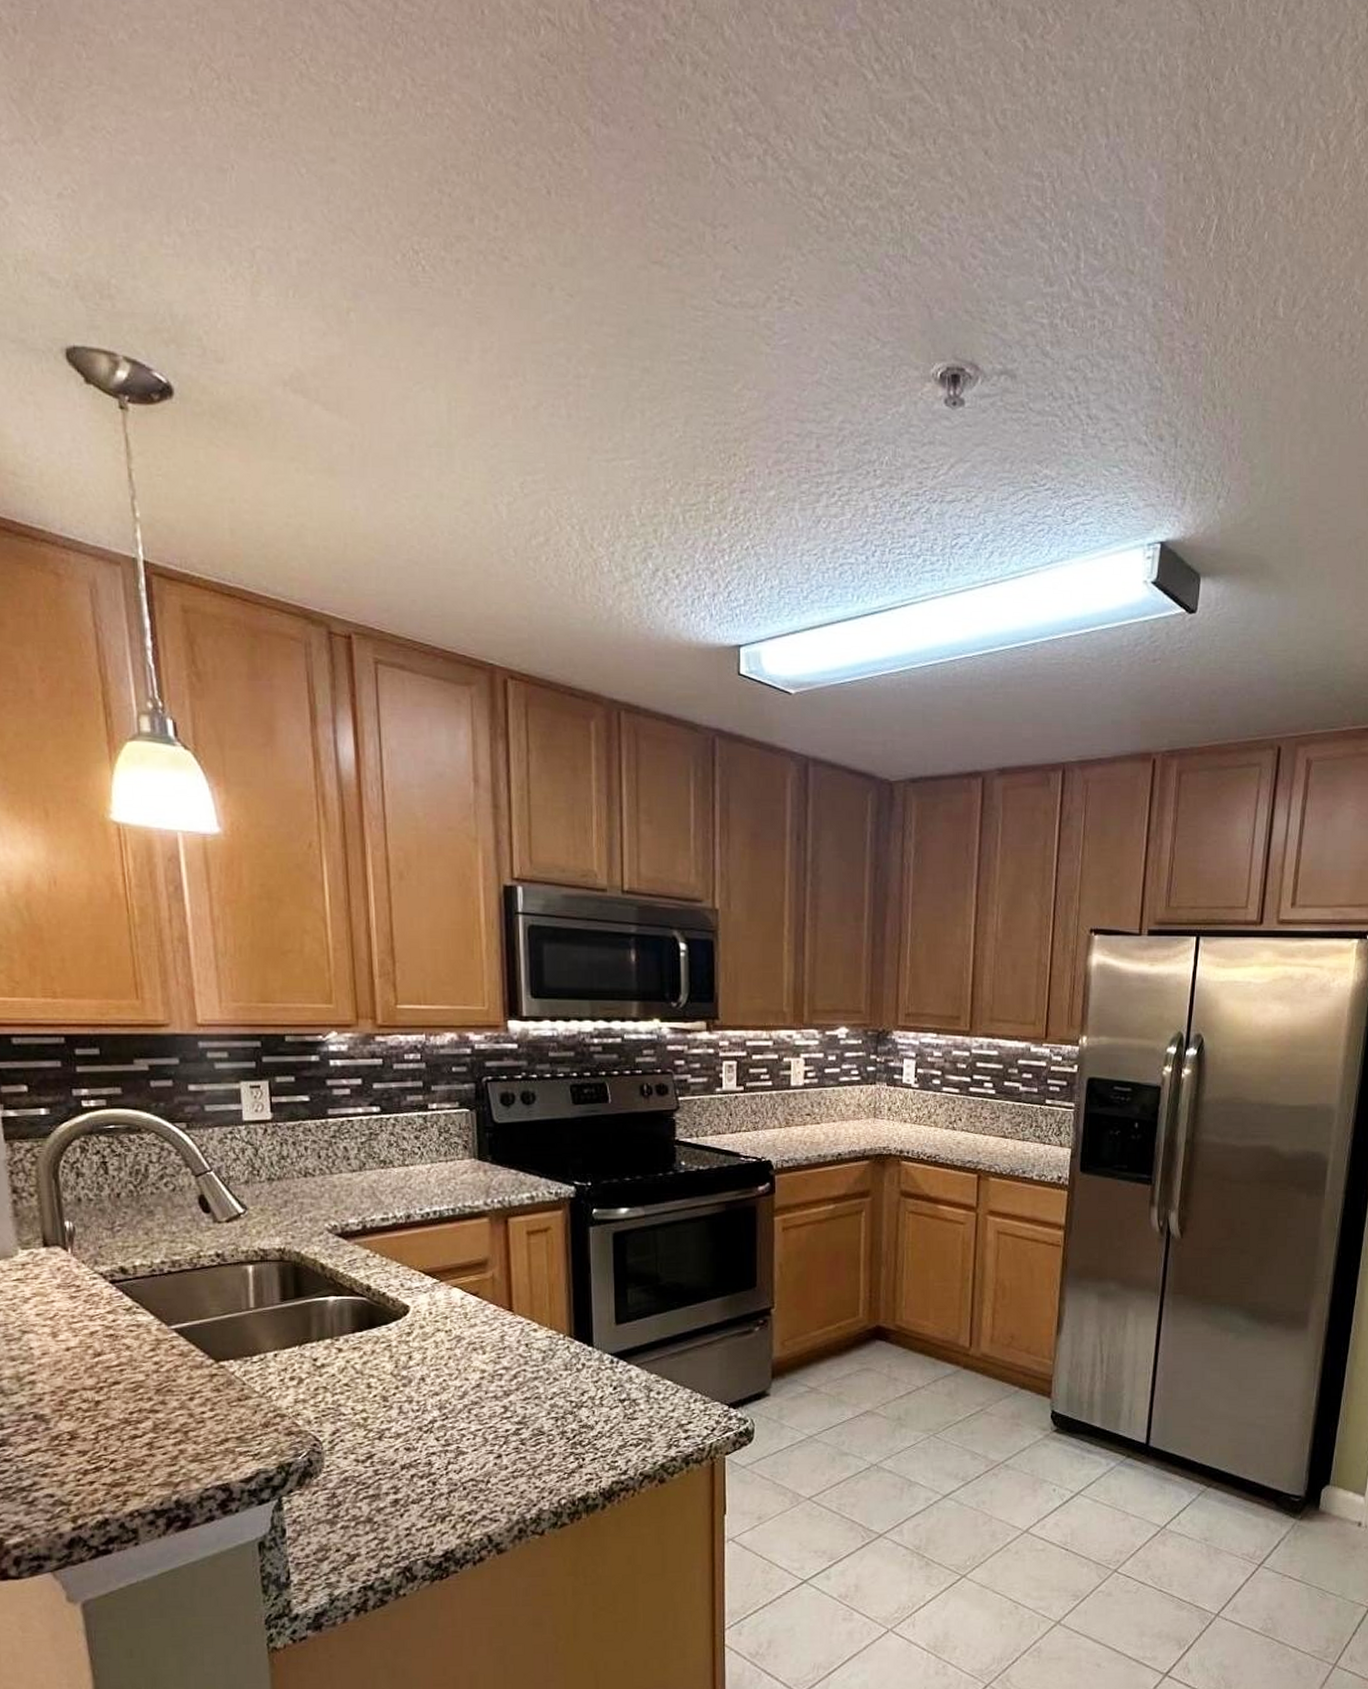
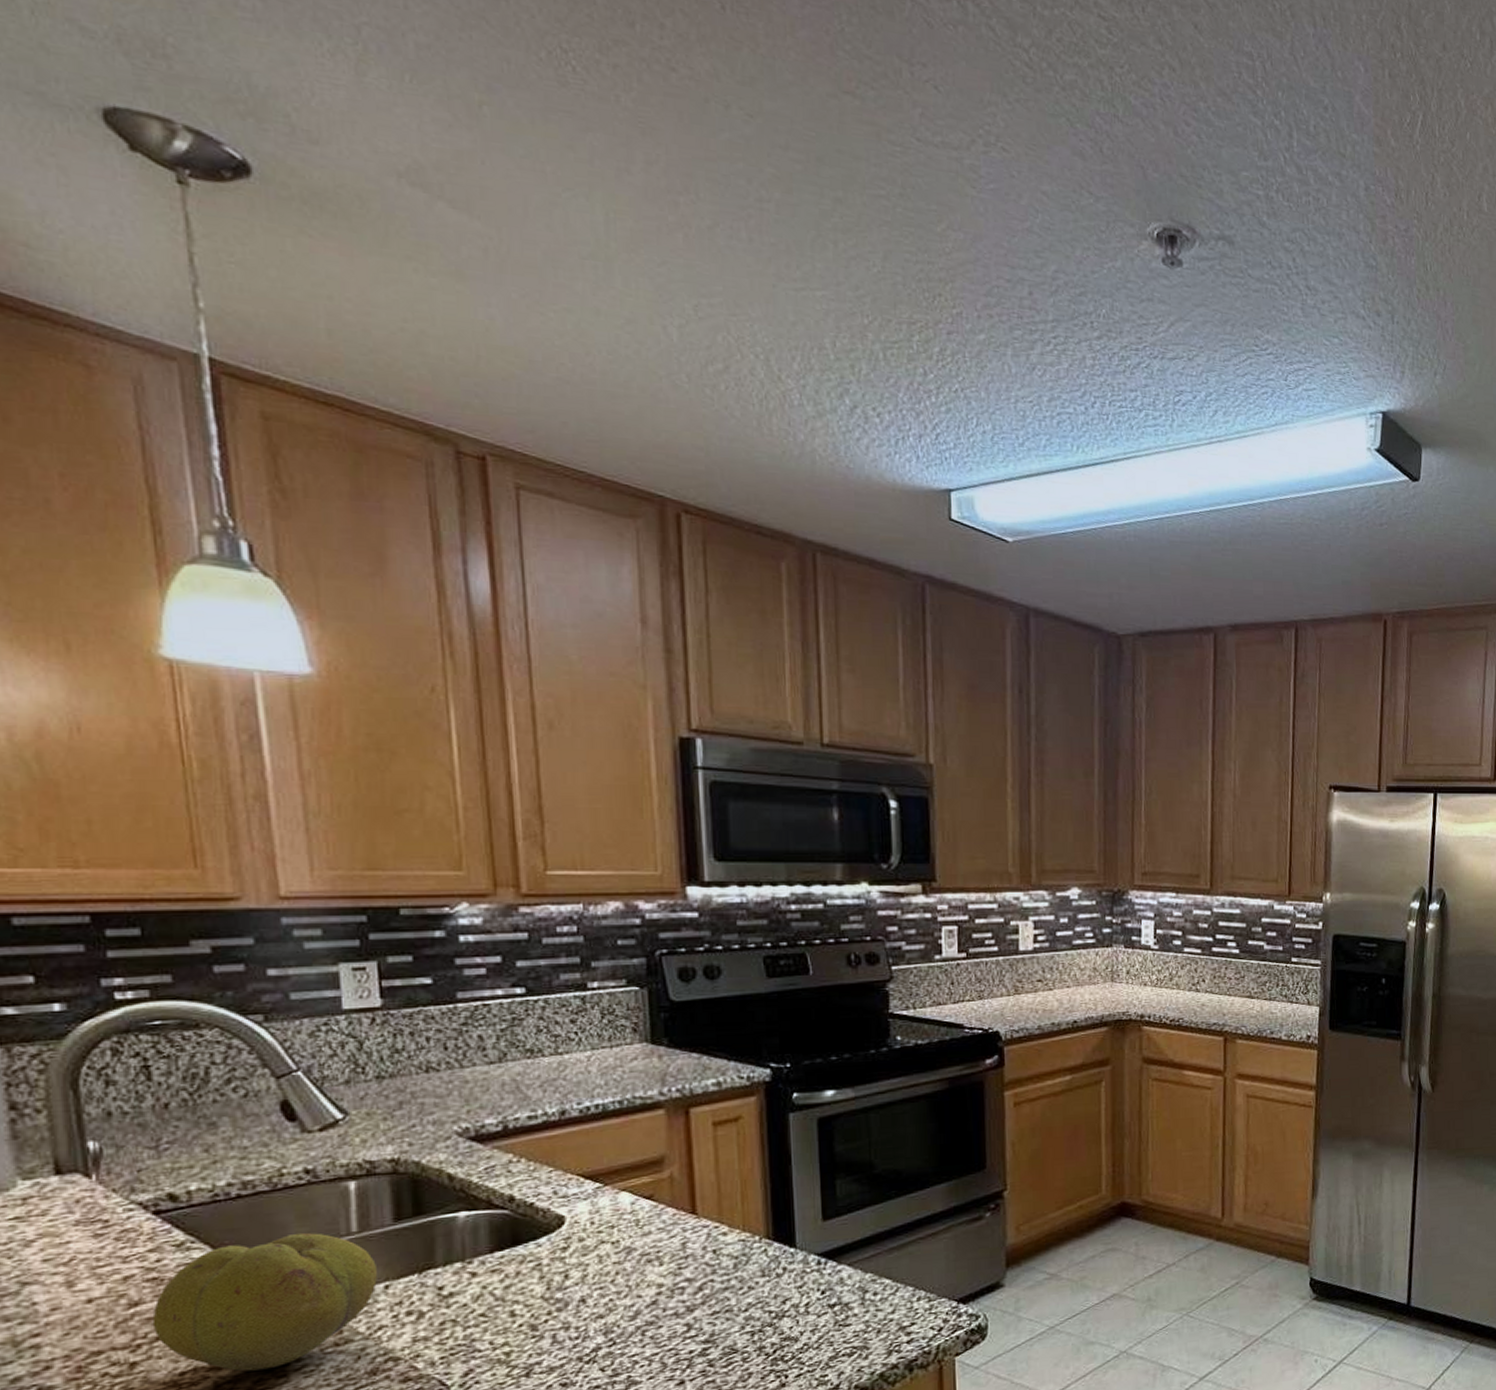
fruit: none [110,1305,269,1416] -> present [152,1232,377,1372]

